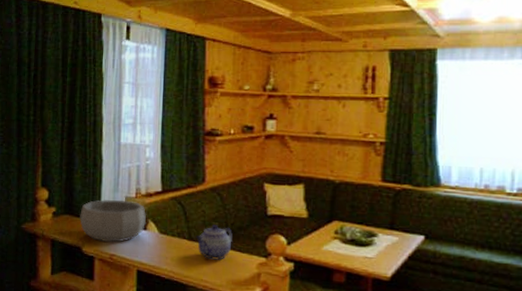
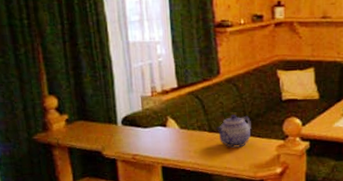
decorative bowl: present [80,199,147,243] -> none [95,100,166,143]

